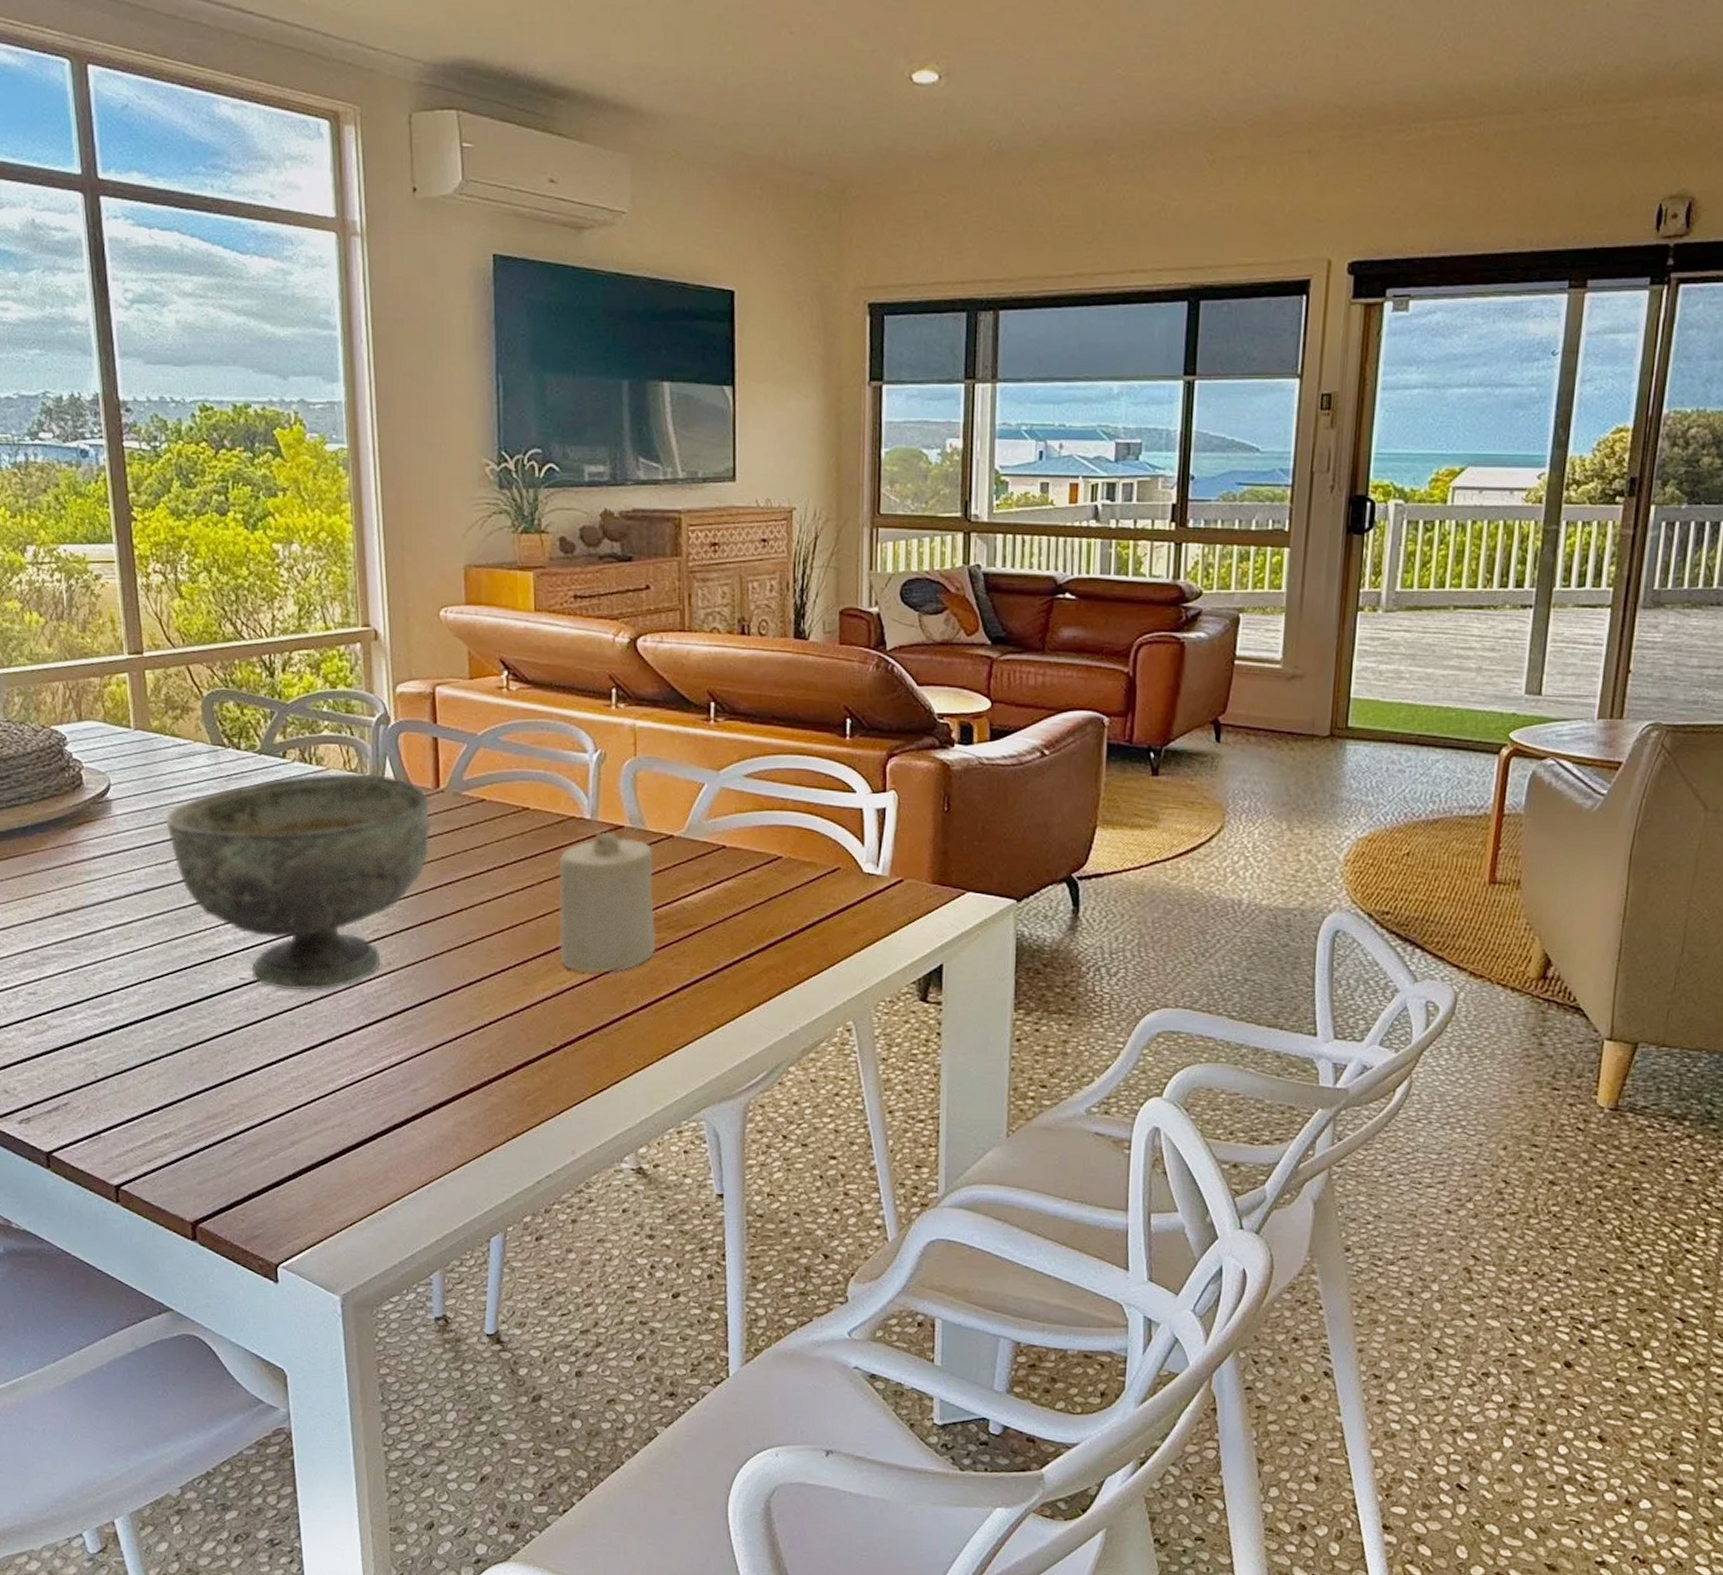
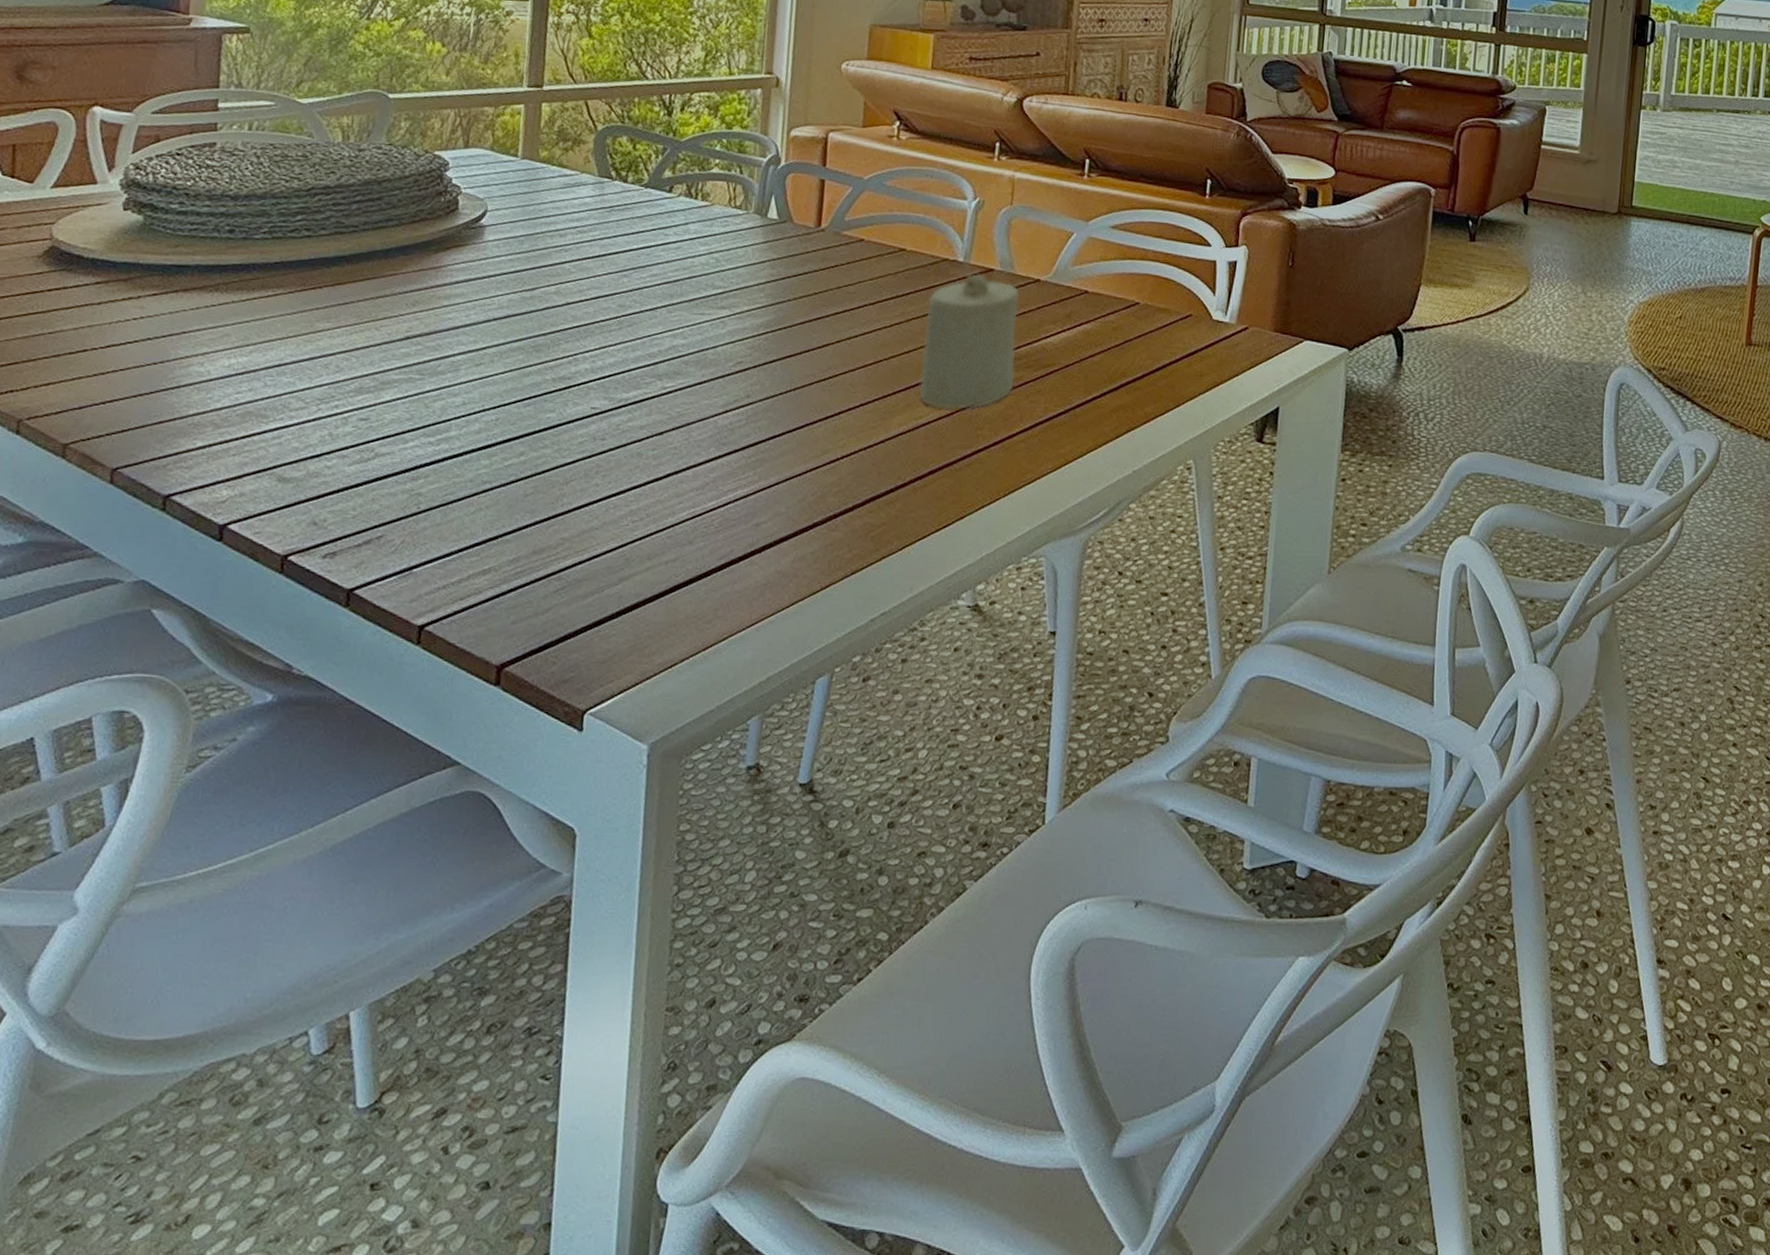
decorative bowl: present [165,772,431,991] -> none [538,209,809,422]

